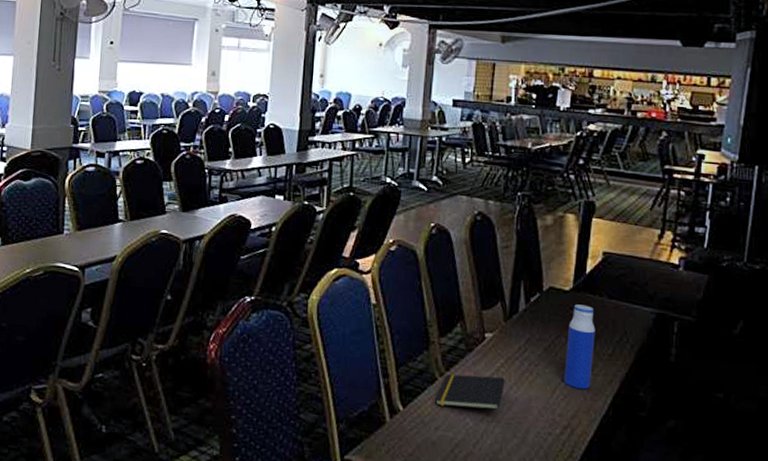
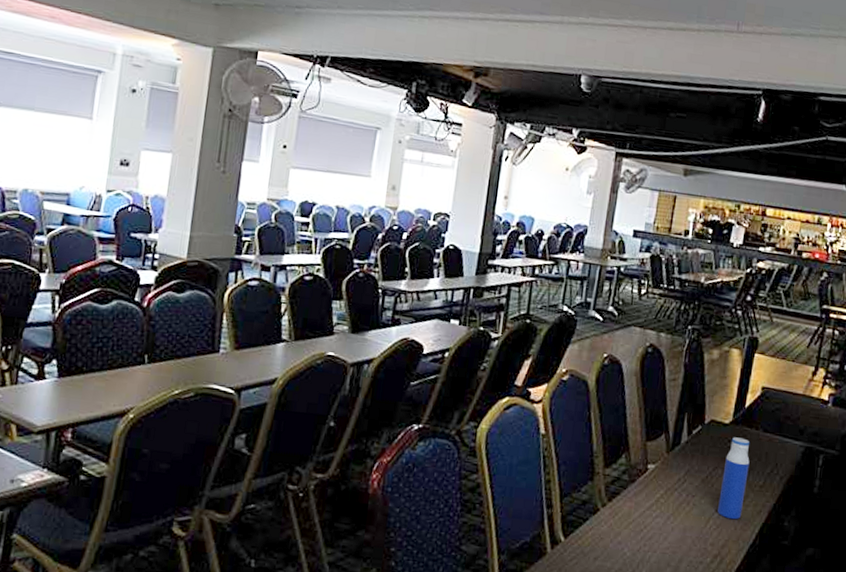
notepad: present [435,374,505,410] -> none [596,505,664,540]

